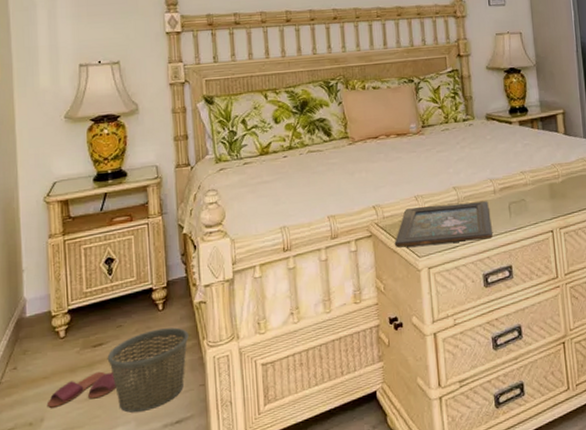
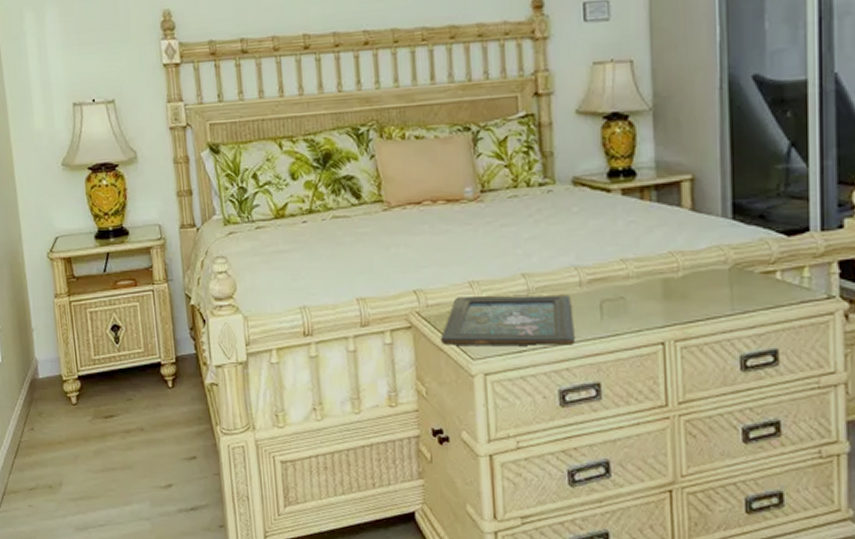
slippers: present [48,368,128,408] -> none [65,444,140,474]
basket: present [107,327,189,413] -> none [118,408,201,492]

